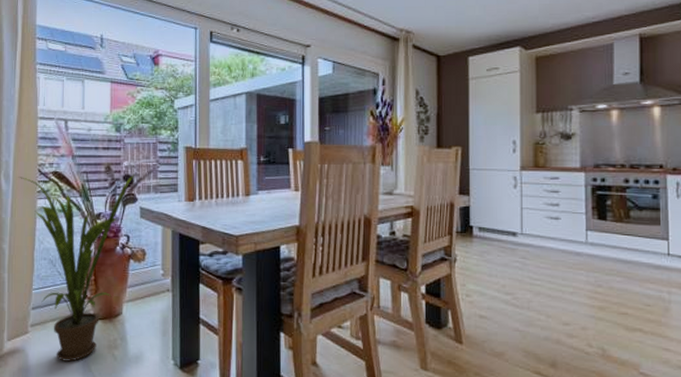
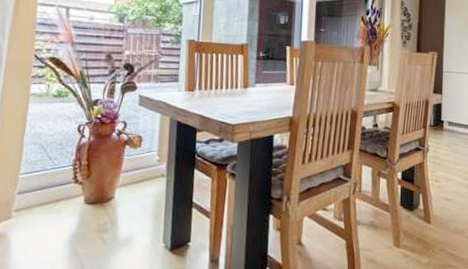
house plant: present [18,175,134,362] -> none [11,61,135,246]

